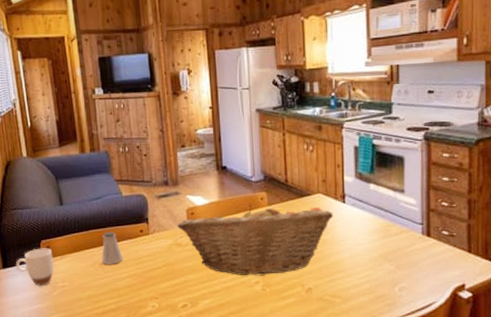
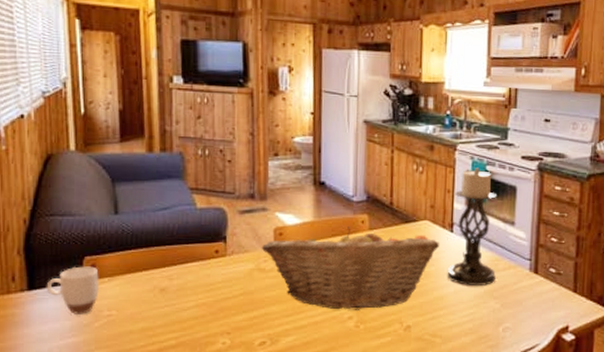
saltshaker: present [101,231,123,265] -> none [162,250,191,290]
candle holder: none [342,142,389,250] -> present [447,168,496,286]

